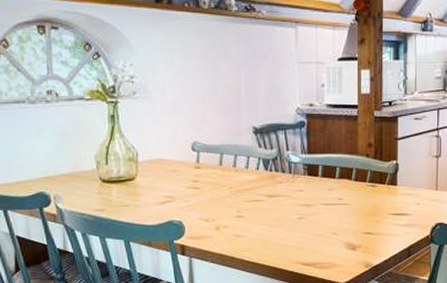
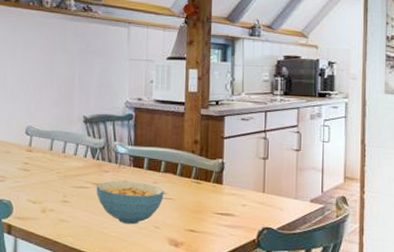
cereal bowl: none [270,190,340,233] -> present [96,180,164,225]

